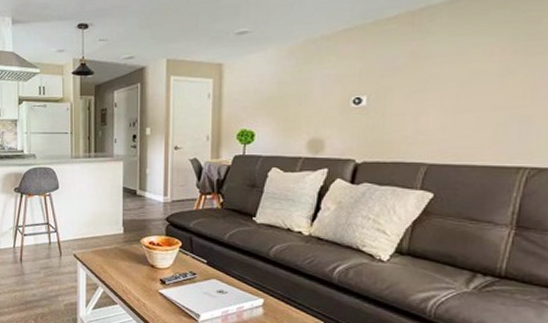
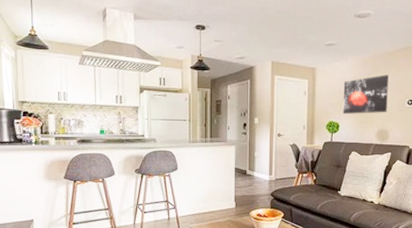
wall art: none [259,66,325,120] -> present [342,75,388,114]

